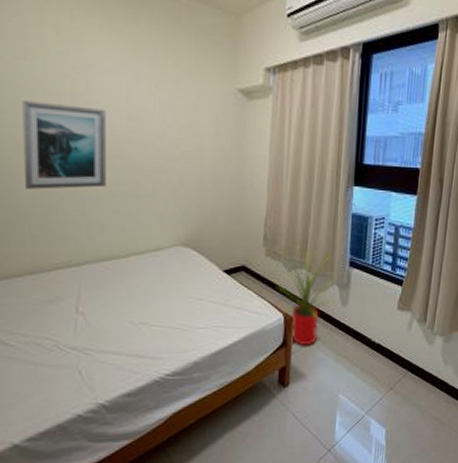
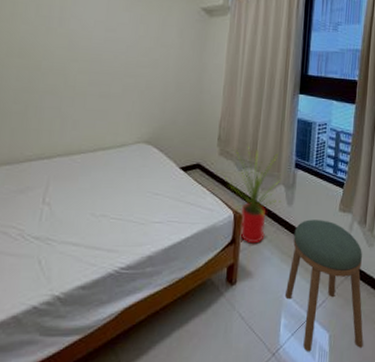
wall art: present [22,100,106,190] -> none [10,11,88,88]
stool: none [339,319,422,446] -> present [284,219,364,351]

